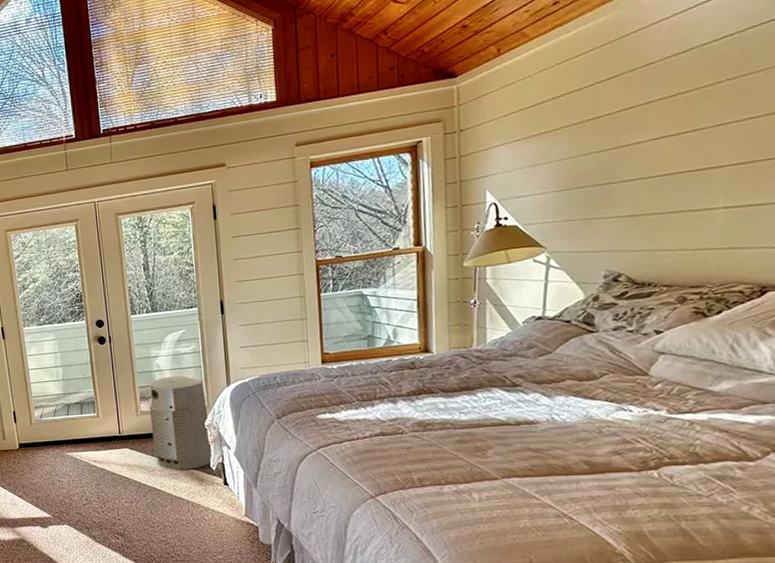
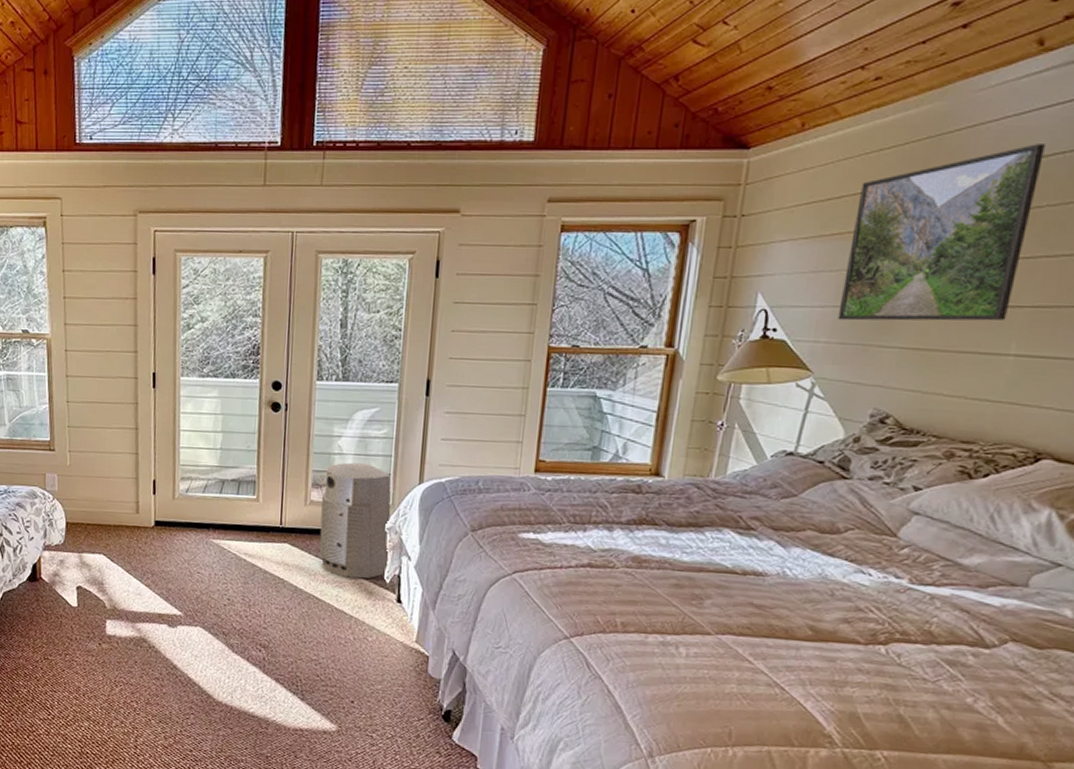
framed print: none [558,30,715,202] -> present [837,144,1045,321]

